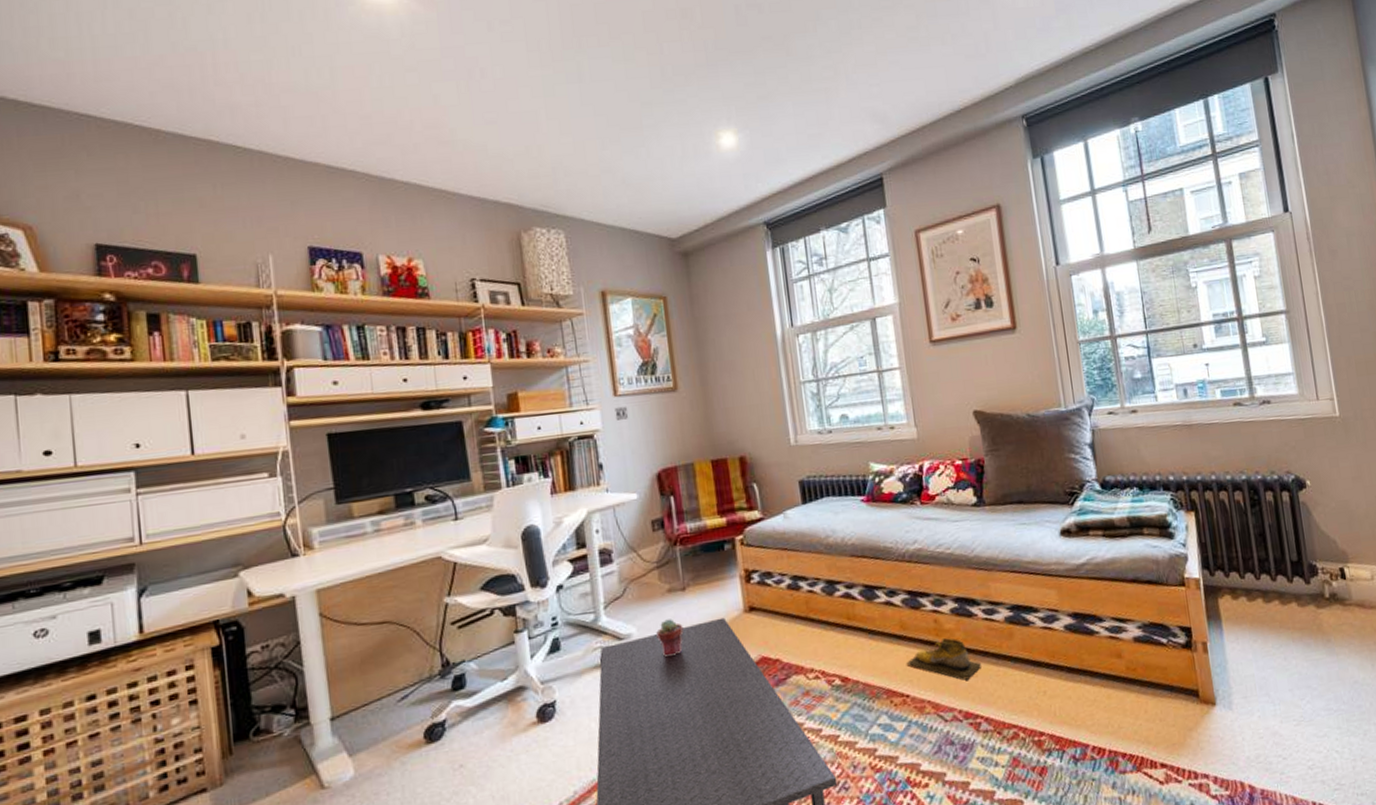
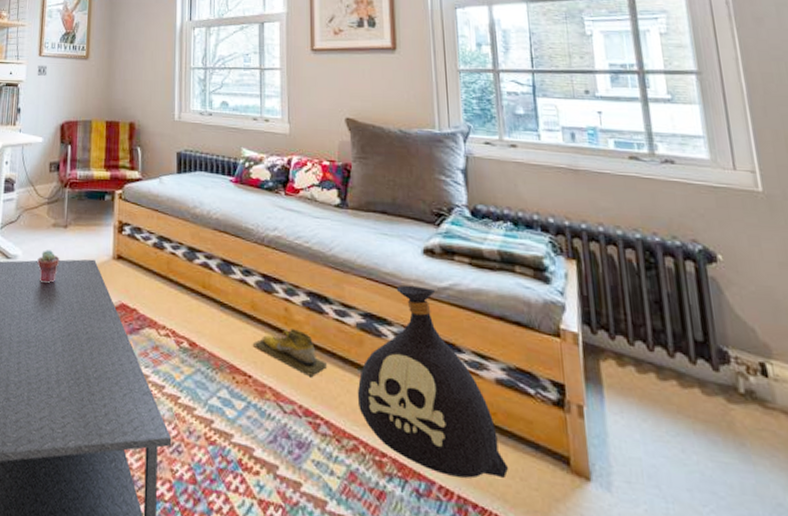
bag: none [1012,567,1150,736] -> present [357,285,509,479]

